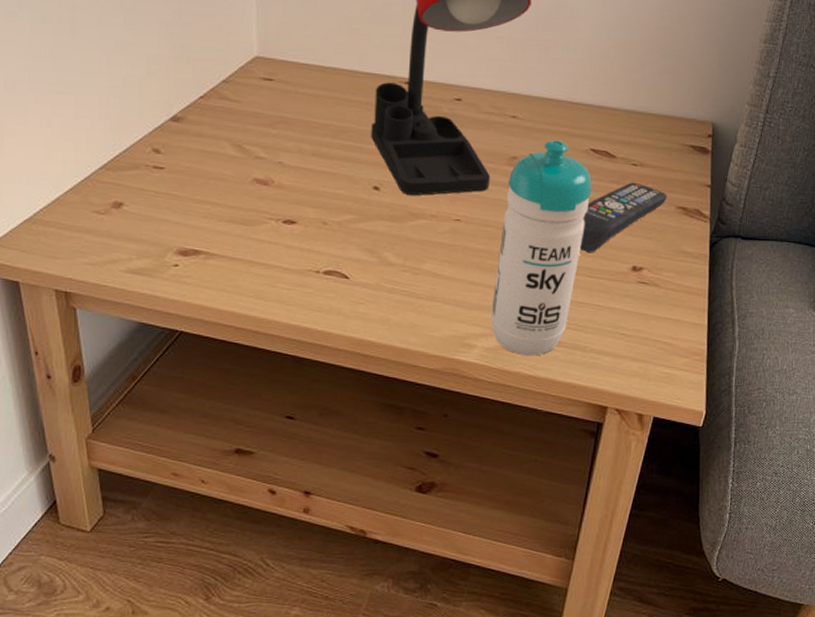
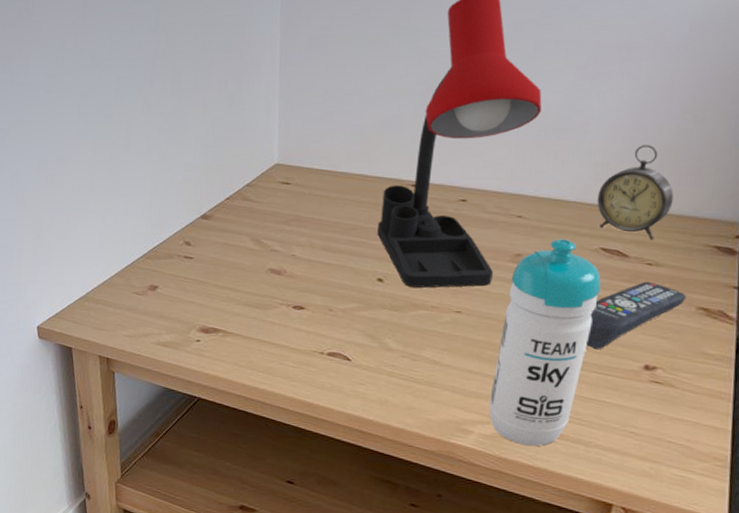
alarm clock: none [586,42,654,140] -> present [597,145,674,240]

